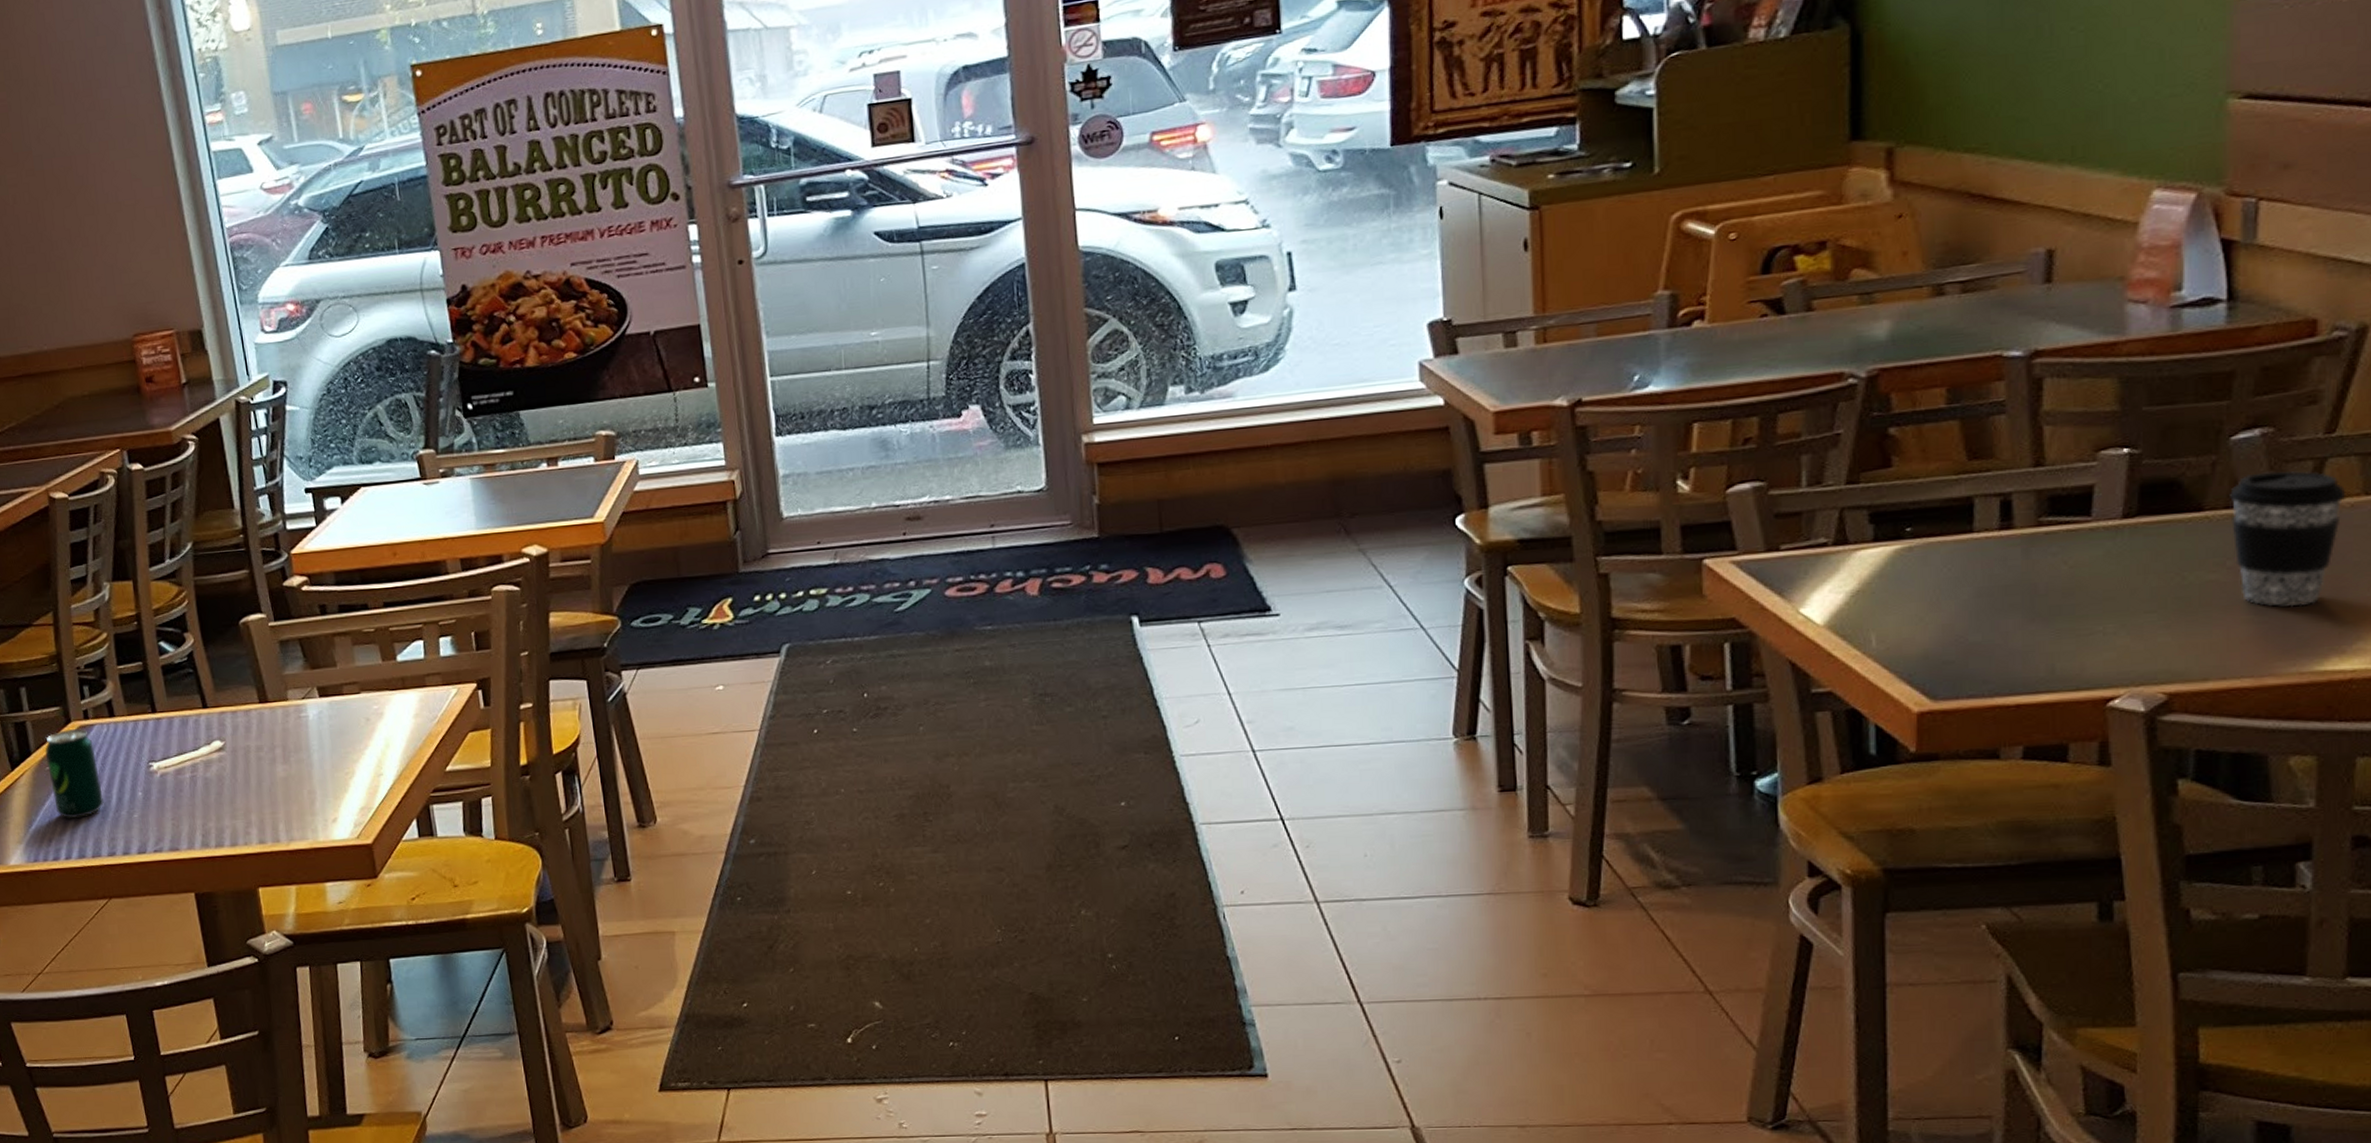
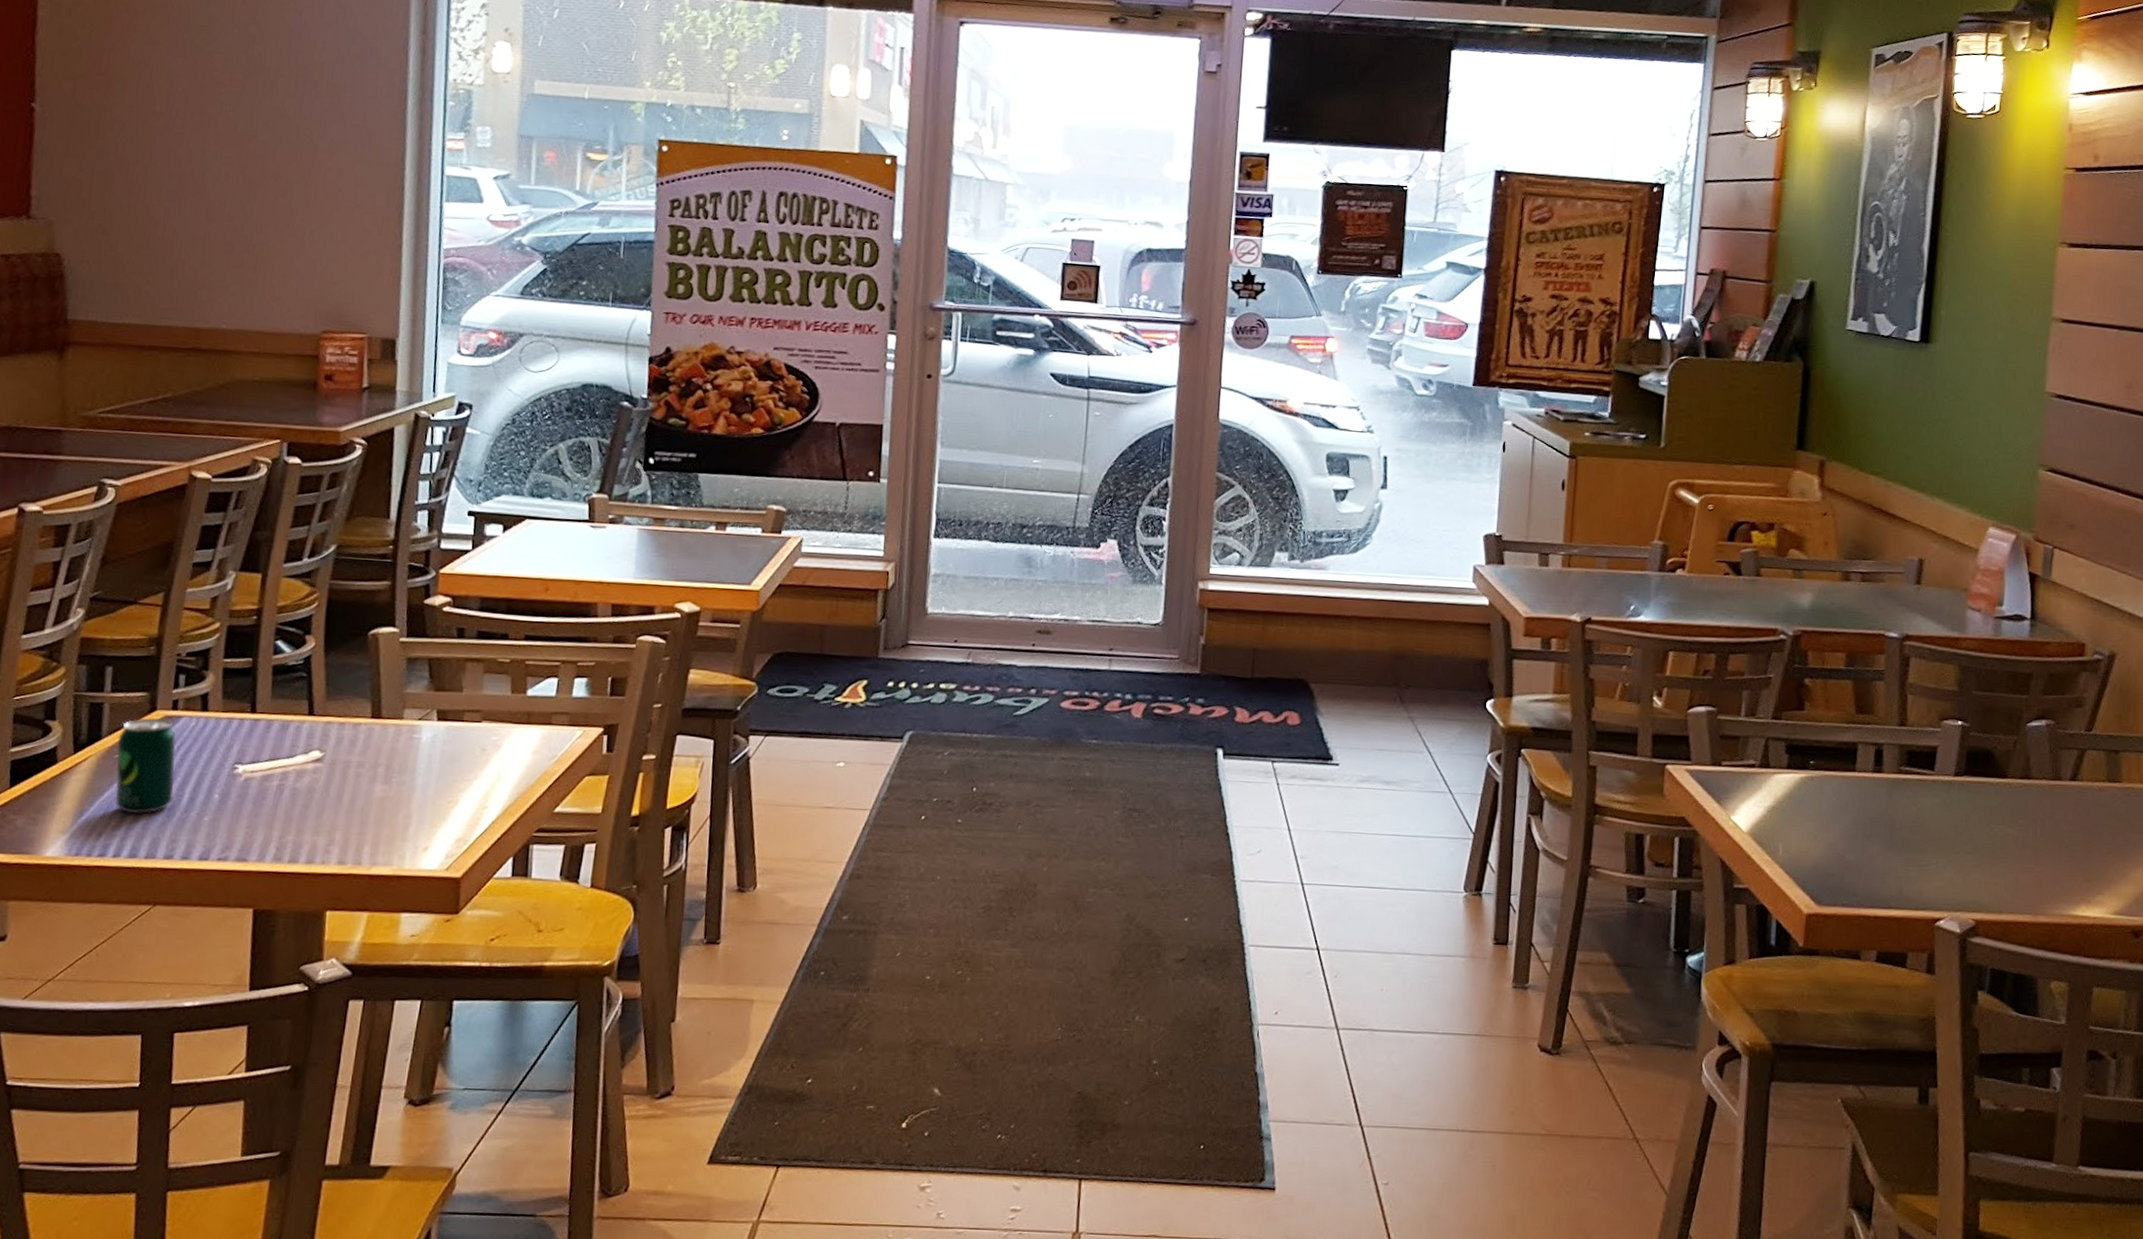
coffee cup: present [2230,471,2347,607] -> none [2024,754,2097,862]

